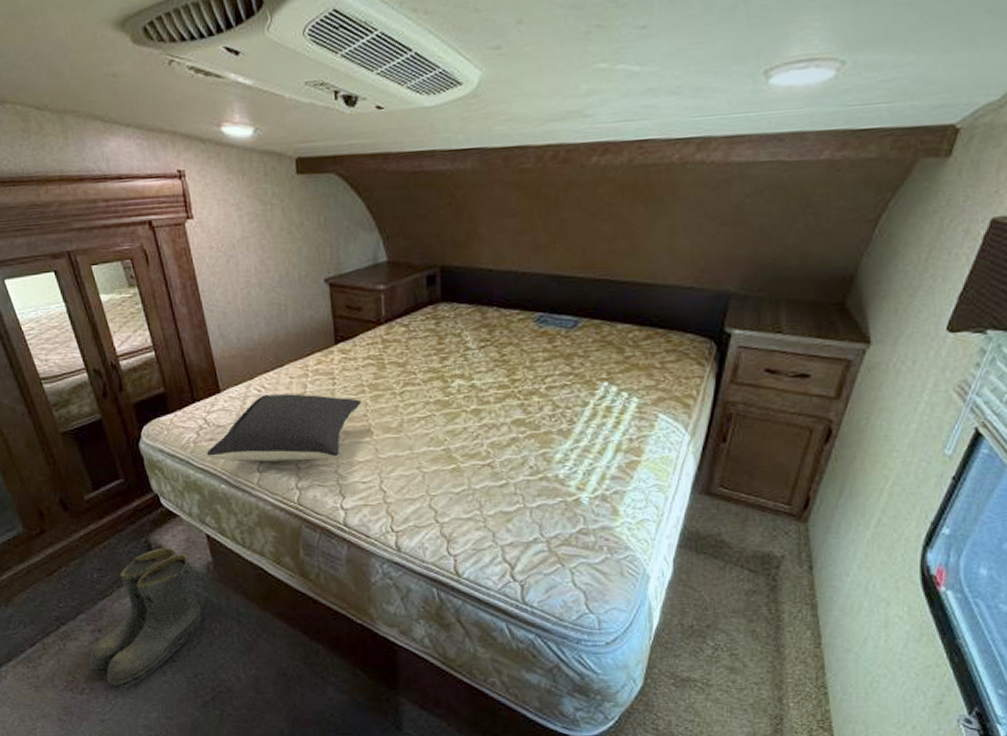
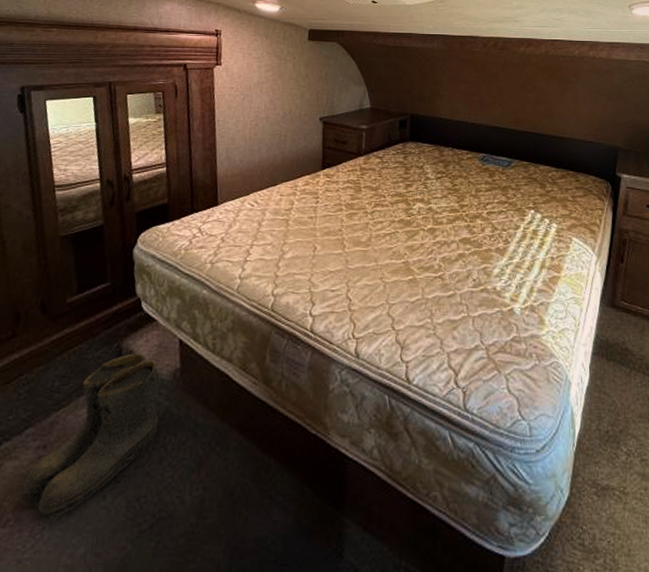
pillow: present [206,394,362,462] -> none [195,209,339,269]

